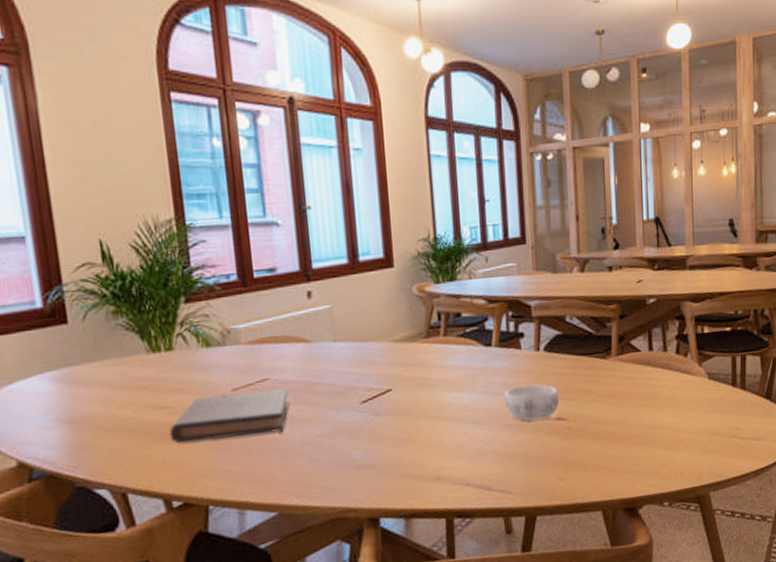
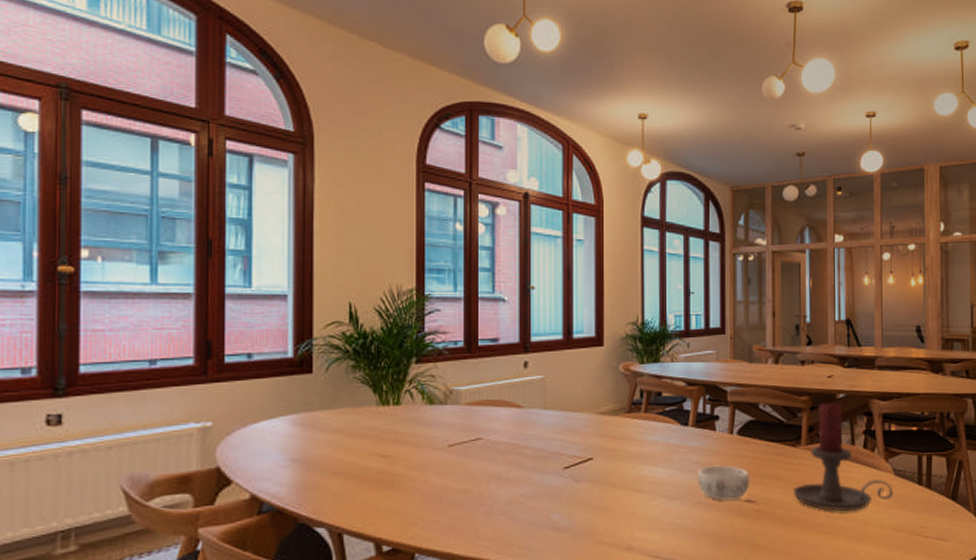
book: present [169,389,290,444] -> none [388,448,499,491]
candle holder: none [605,308,708,422] -> present [793,402,894,512]

